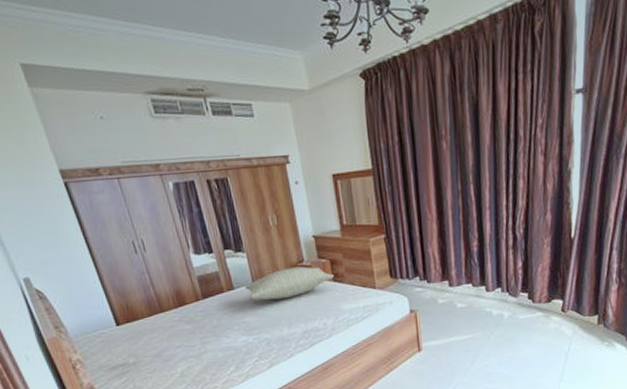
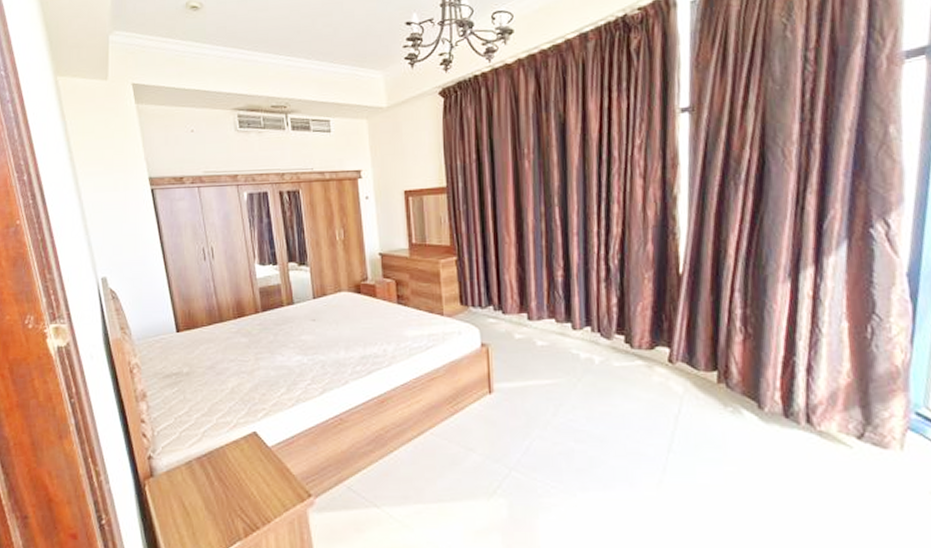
pillow: present [245,266,334,301] -> none [305,285,398,319]

